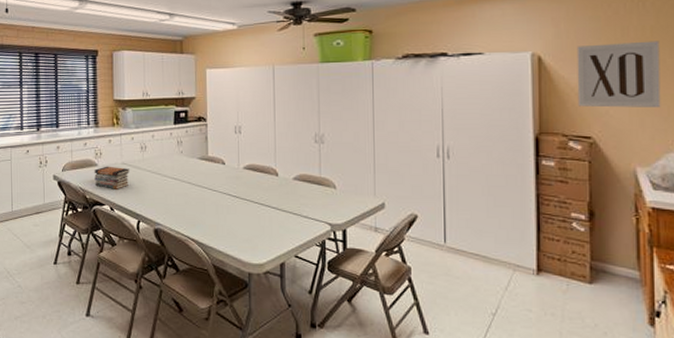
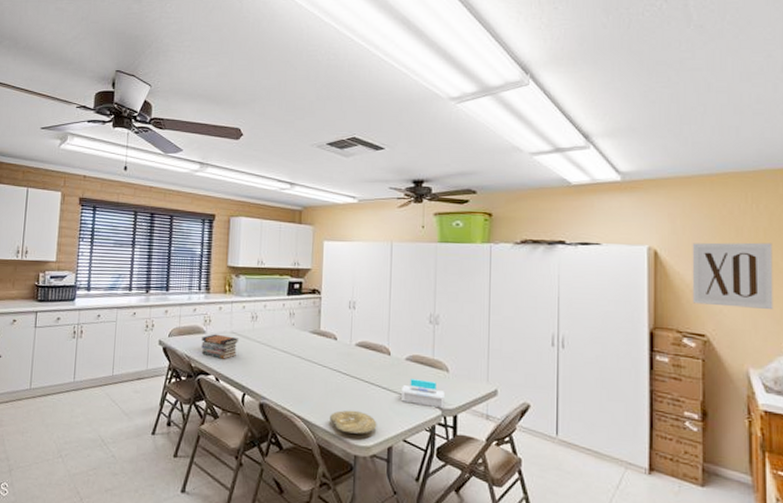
plate: none [223,230,269,253] -> present [330,410,377,434]
tissue box: none [291,197,333,224] -> present [401,379,445,409]

